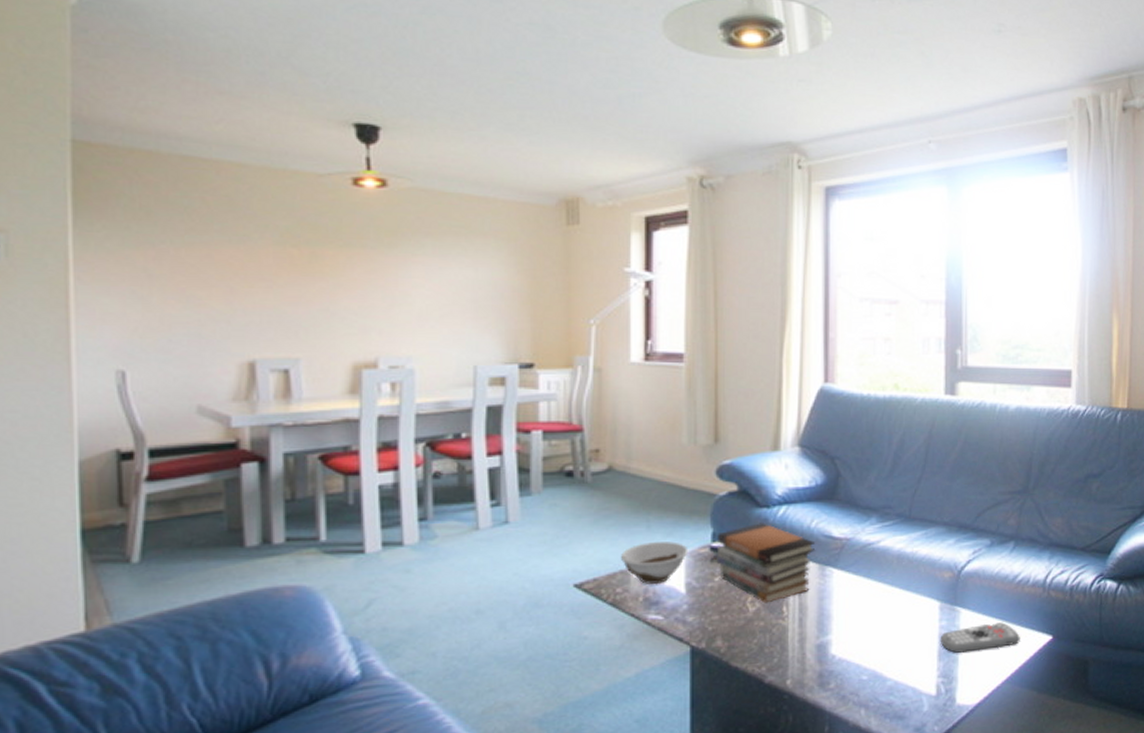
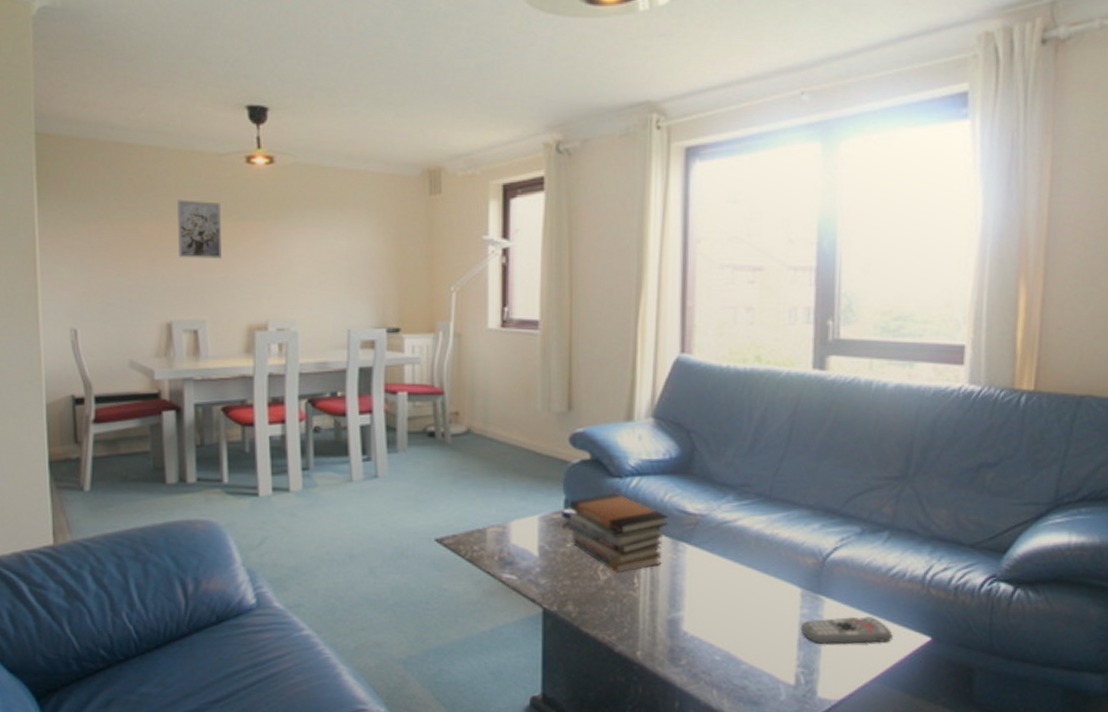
wall art: none [265,223,321,289] -> present [177,199,222,259]
bowl: present [621,541,689,585] -> none [478,504,542,546]

